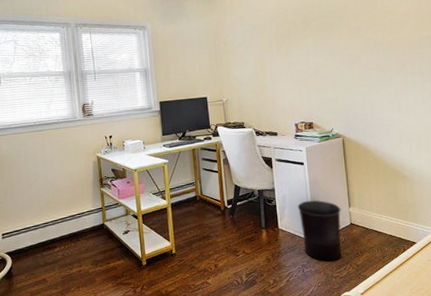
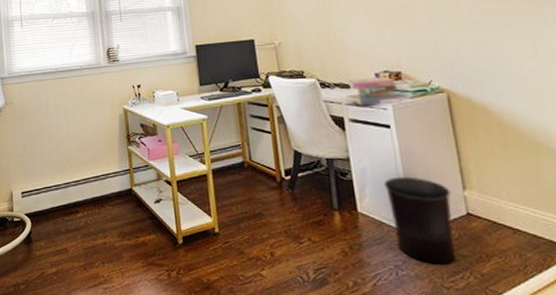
books: none [274,126,311,149] -> present [345,76,400,106]

